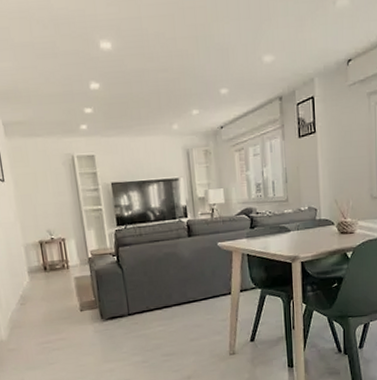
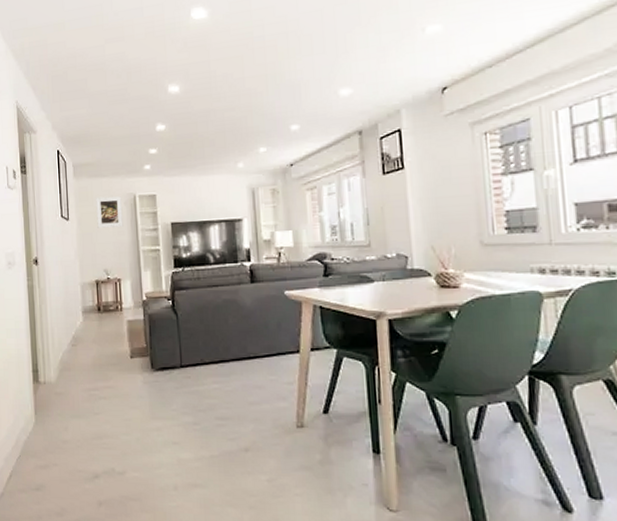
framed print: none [31,156,63,189] -> present [96,196,123,228]

